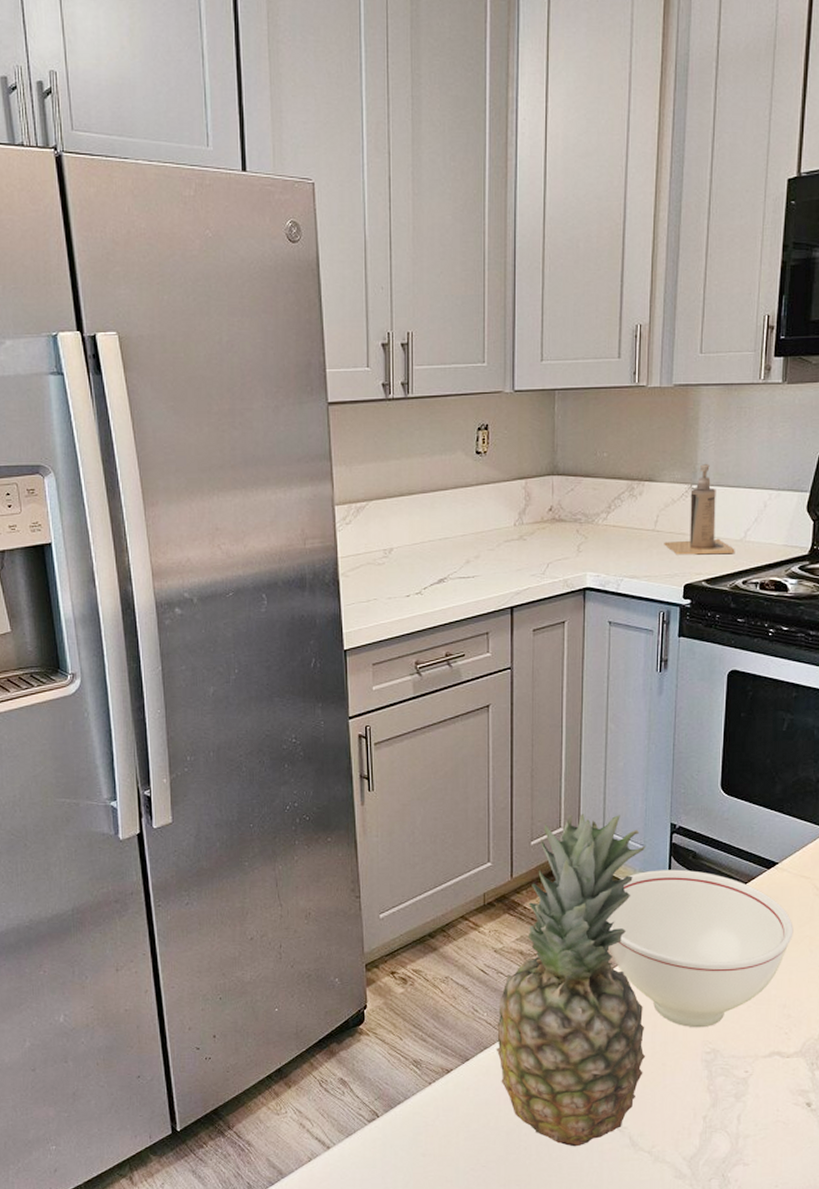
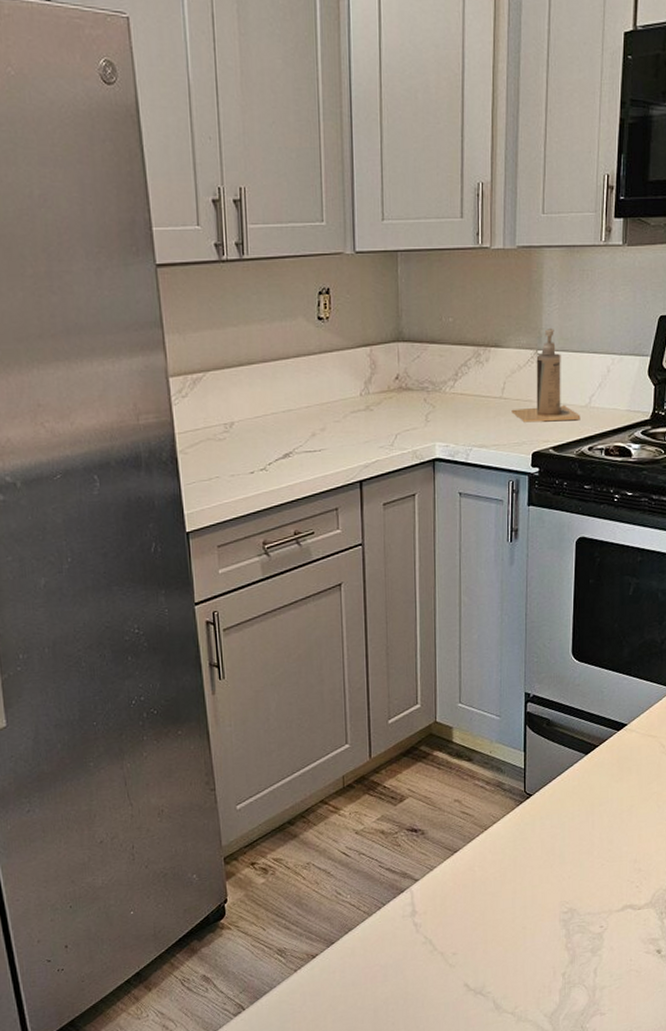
fruit: present [496,814,646,1147] -> none [360,687,507,1017]
bowl: present [606,869,794,1028] -> none [465,737,642,890]

